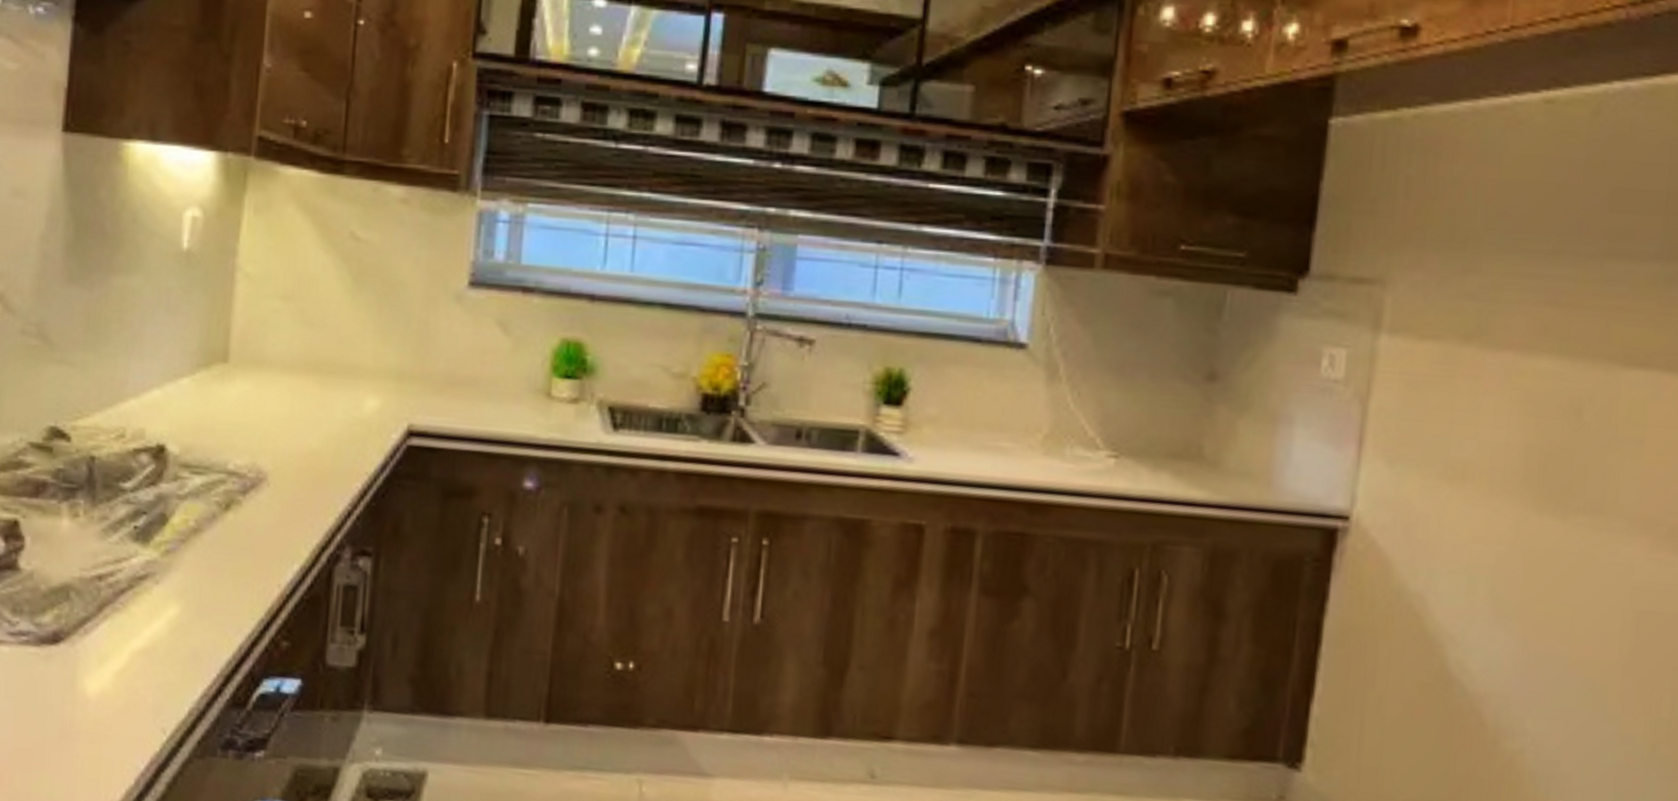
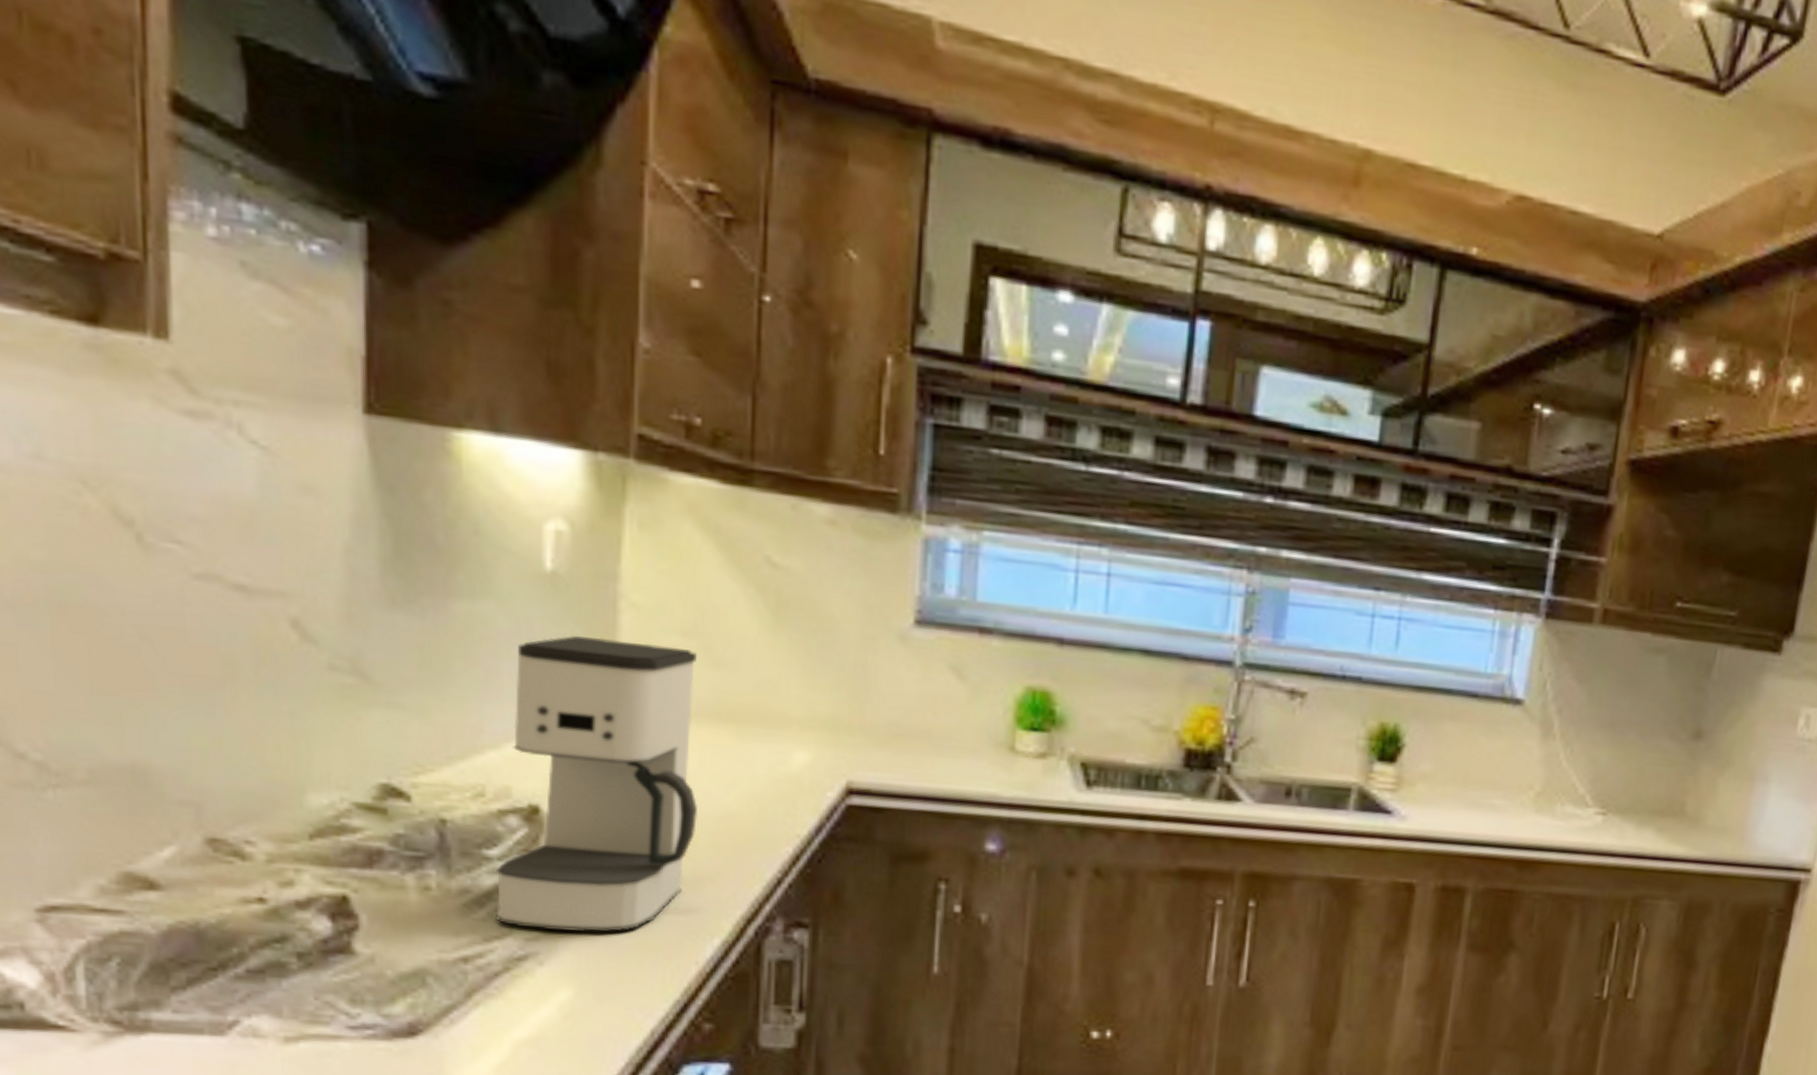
coffee maker: none [124,301,293,557] -> present [494,634,697,933]

